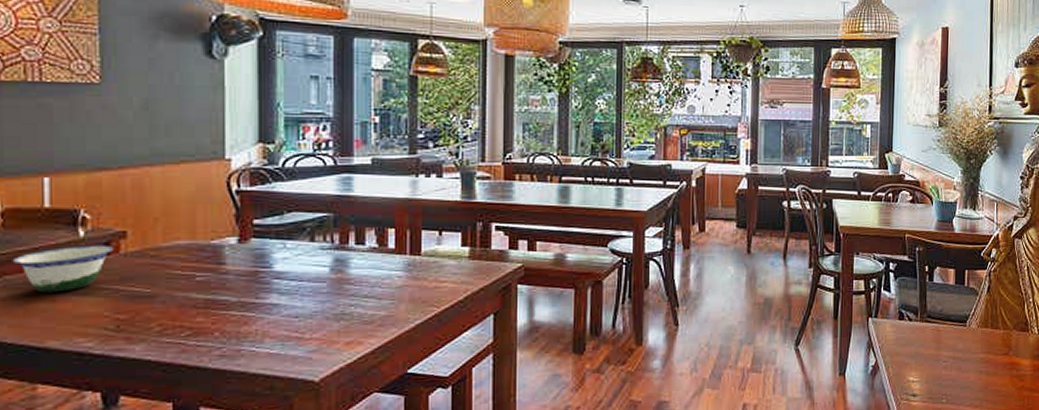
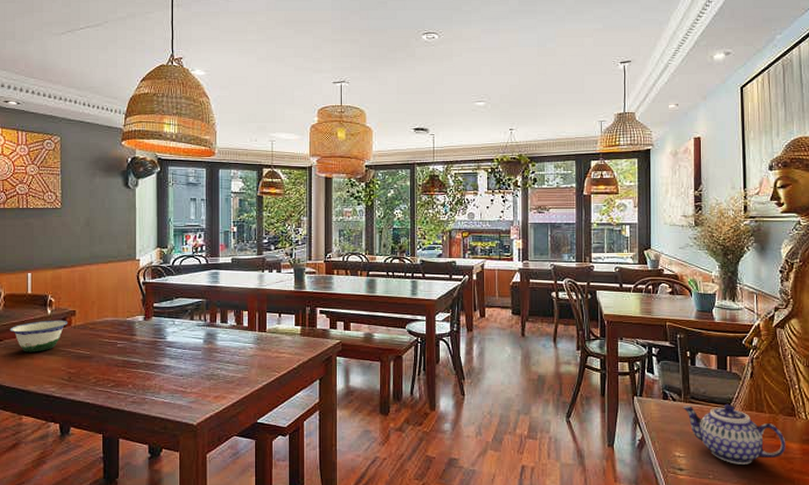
teapot: none [918,321,1018,386] -> present [682,403,786,465]

